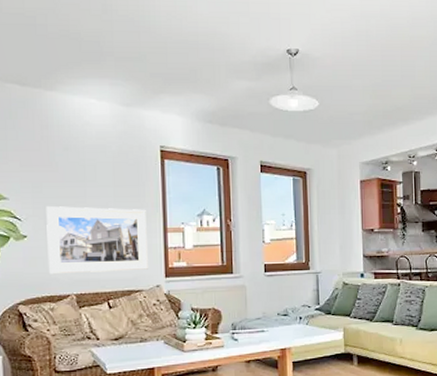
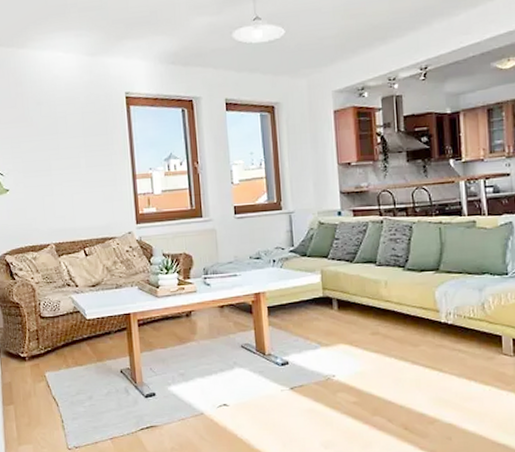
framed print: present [46,206,149,275] -> none [24,157,121,226]

